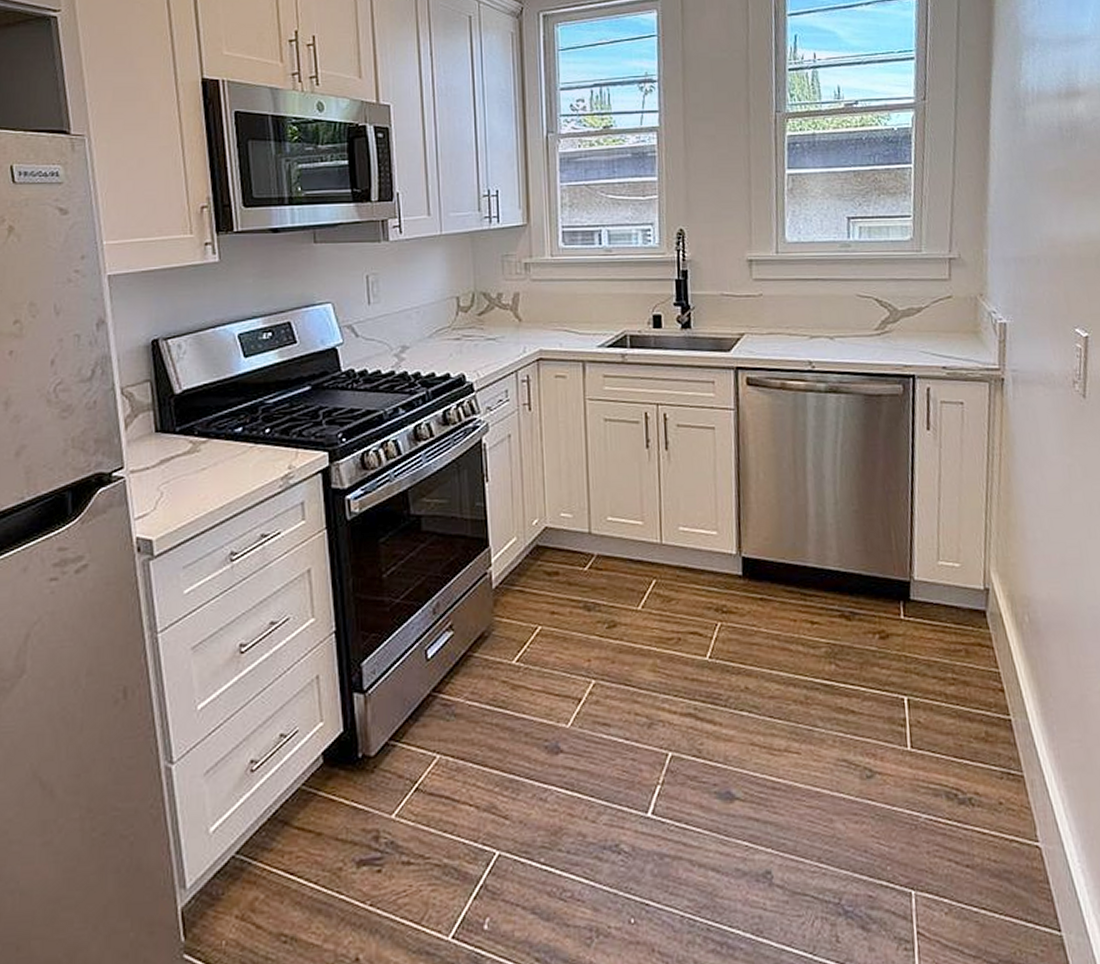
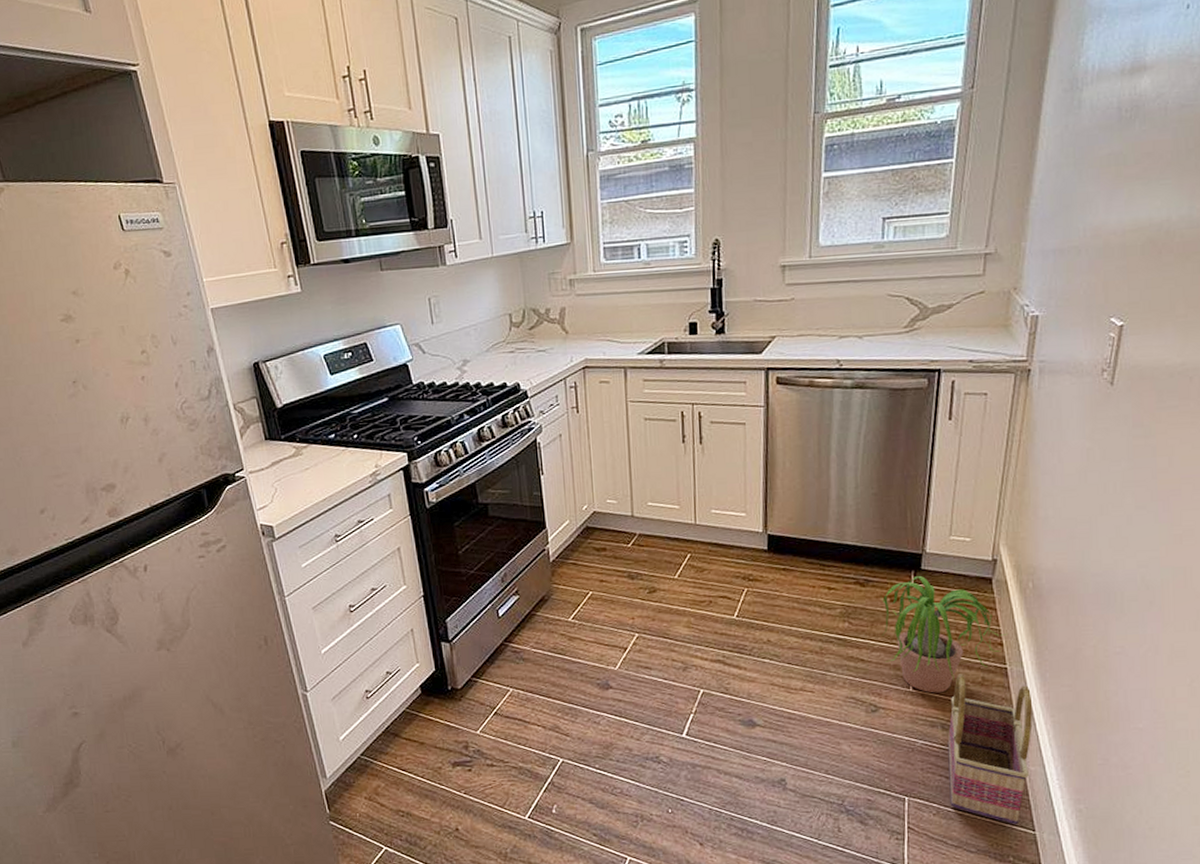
potted plant: none [869,607,1008,753] -> present [881,575,1007,694]
basket: none [953,727,1047,925] -> present [947,674,1033,825]

